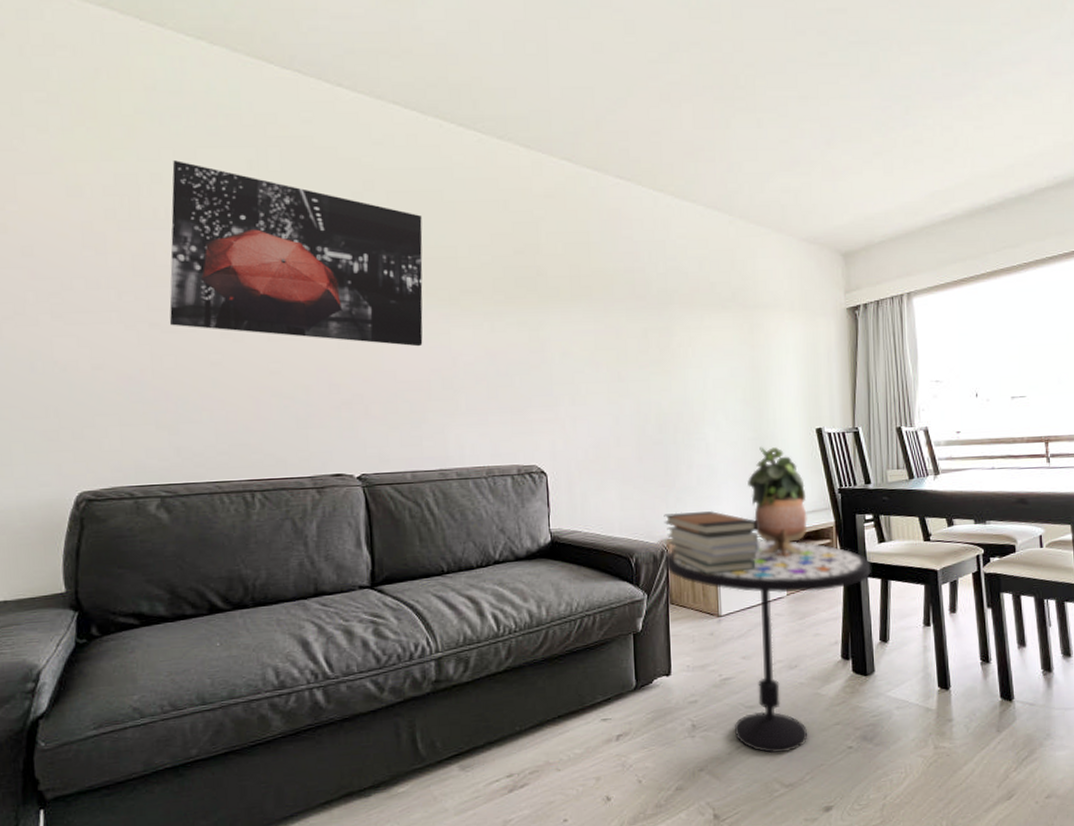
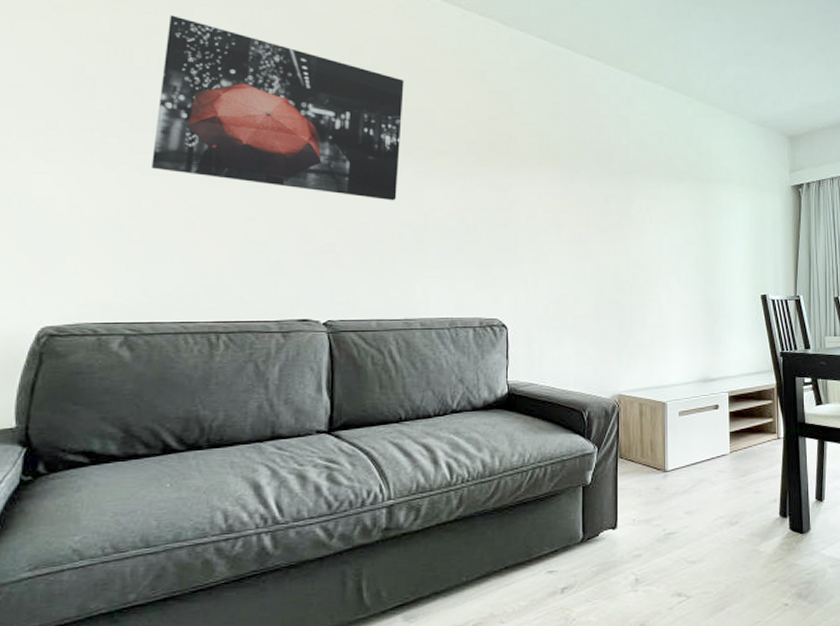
book stack: present [664,510,759,575] -> none [617,368,705,431]
side table: present [665,539,871,754] -> none [617,397,809,610]
potted plant: present [748,447,807,558] -> none [697,310,751,417]

